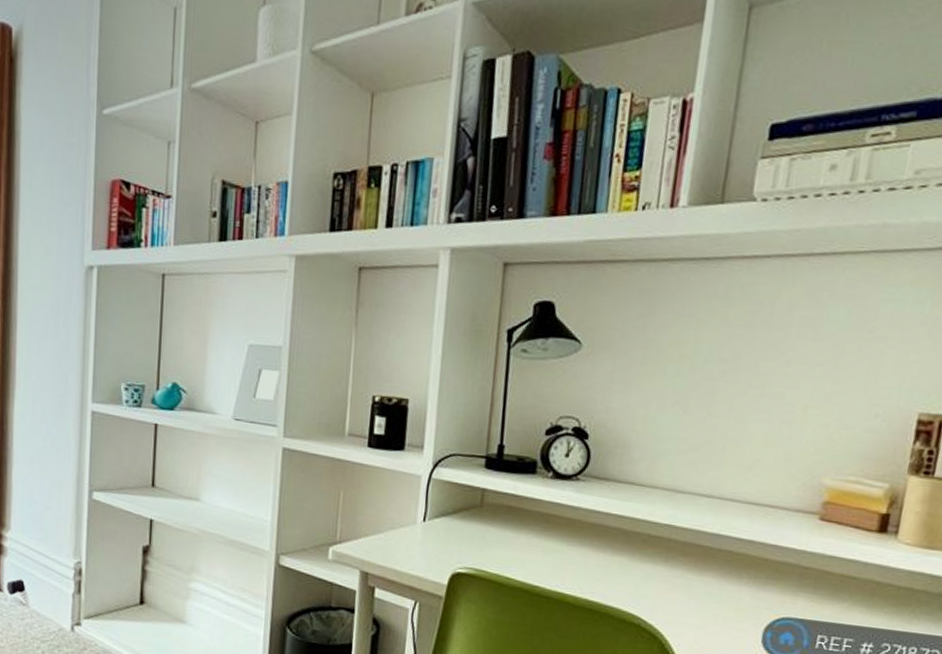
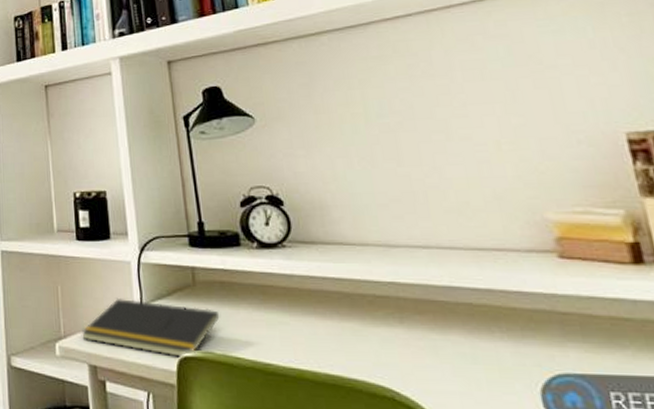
notepad: none [357,510,500,573] -> present [80,297,220,357]

